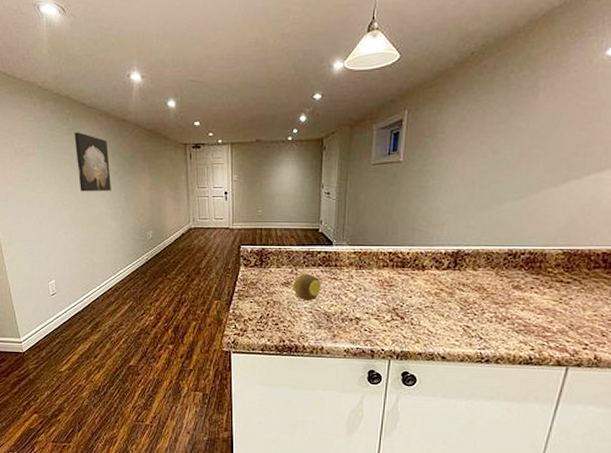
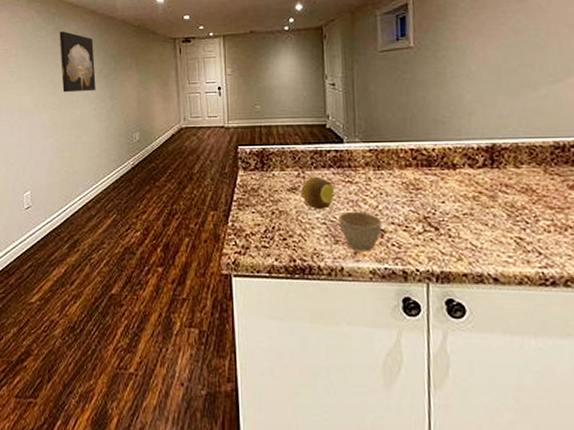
cup: none [323,302,358,335] -> present [338,211,382,252]

